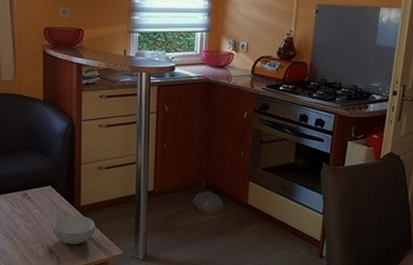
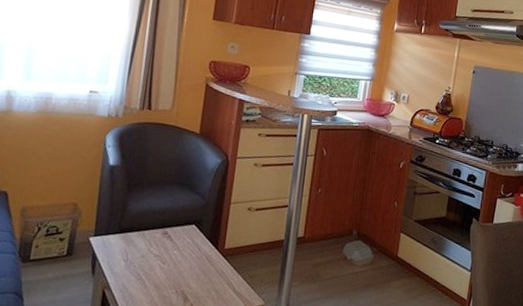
cereal bowl: present [52,215,96,245] -> none [190,259,238,292]

